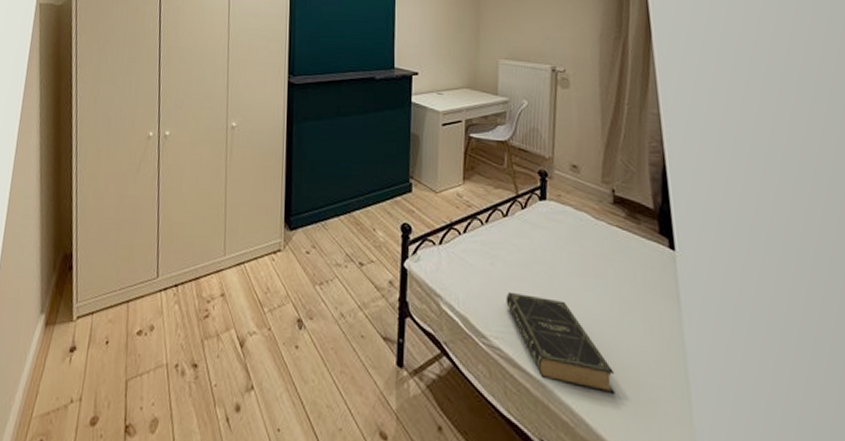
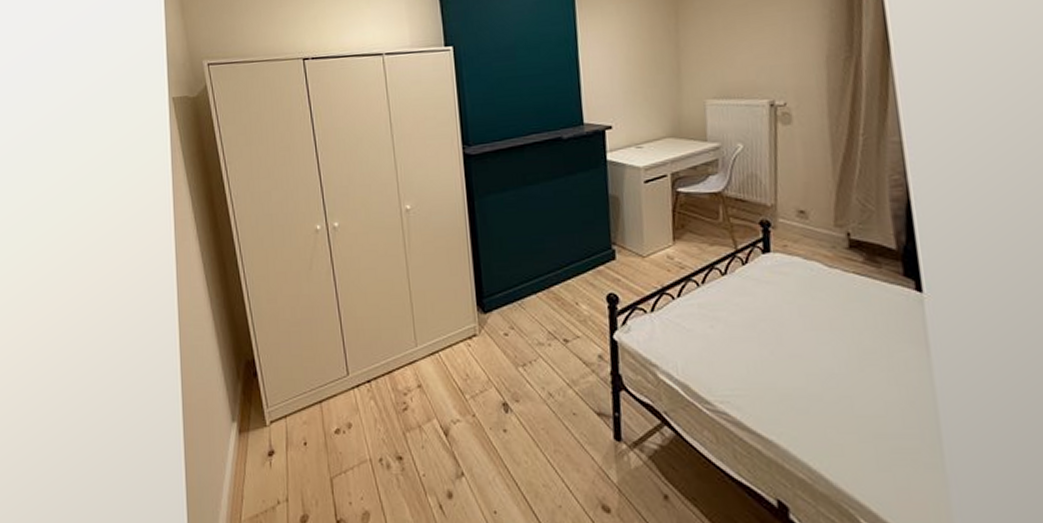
book: present [506,291,615,394] -> none [729,353,857,447]

